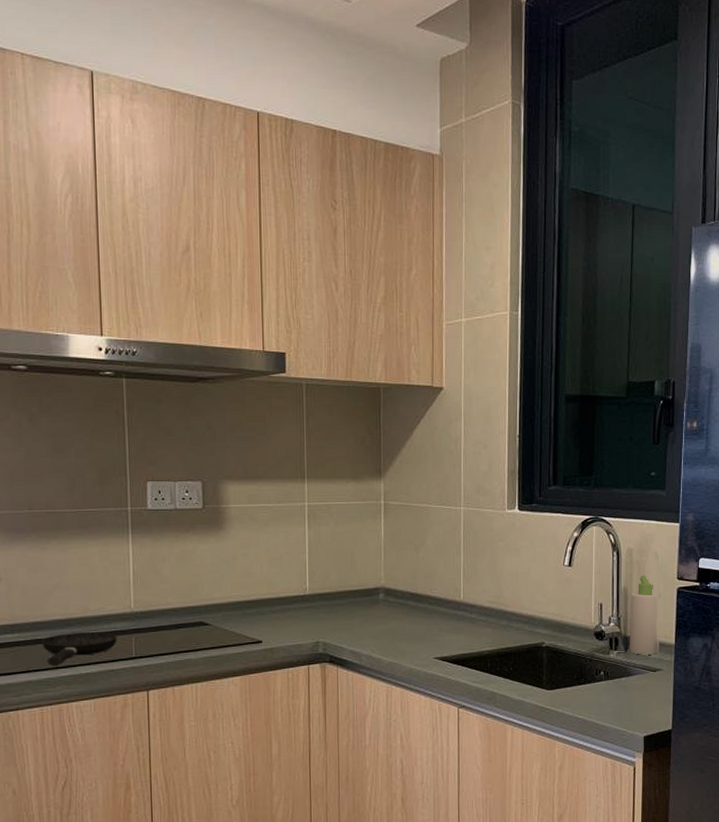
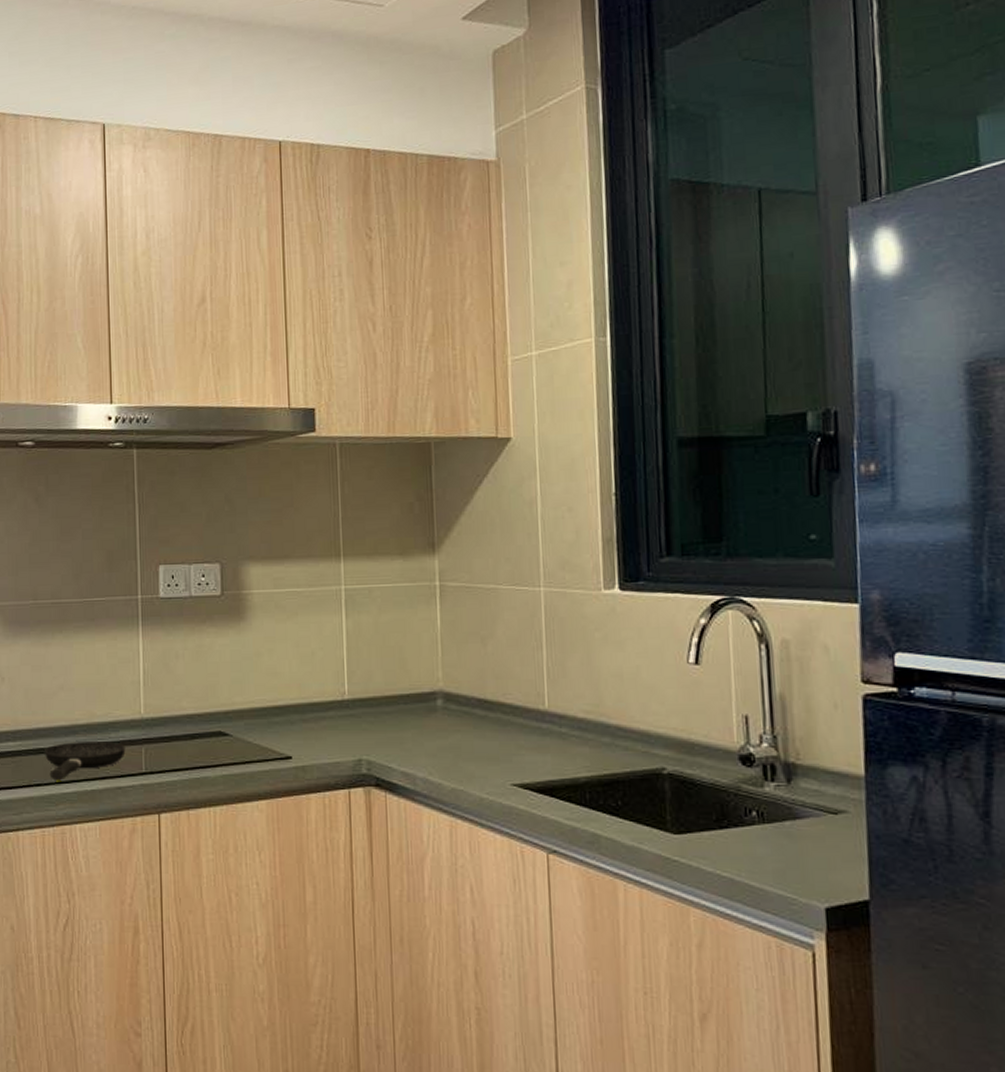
bottle: present [629,573,660,655] -> none [790,674,841,790]

